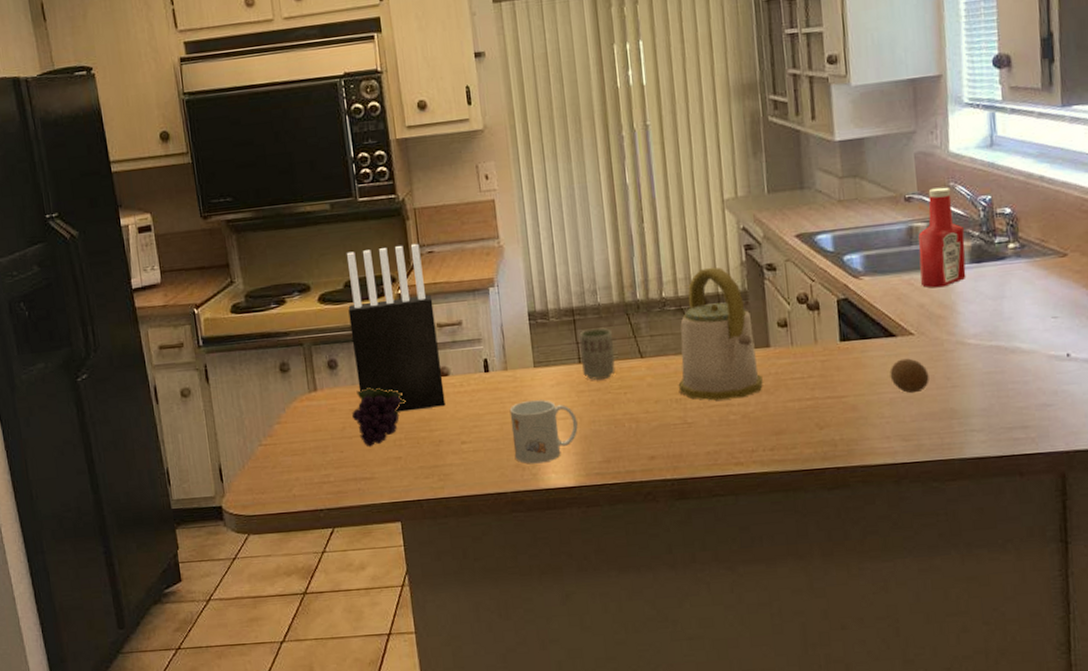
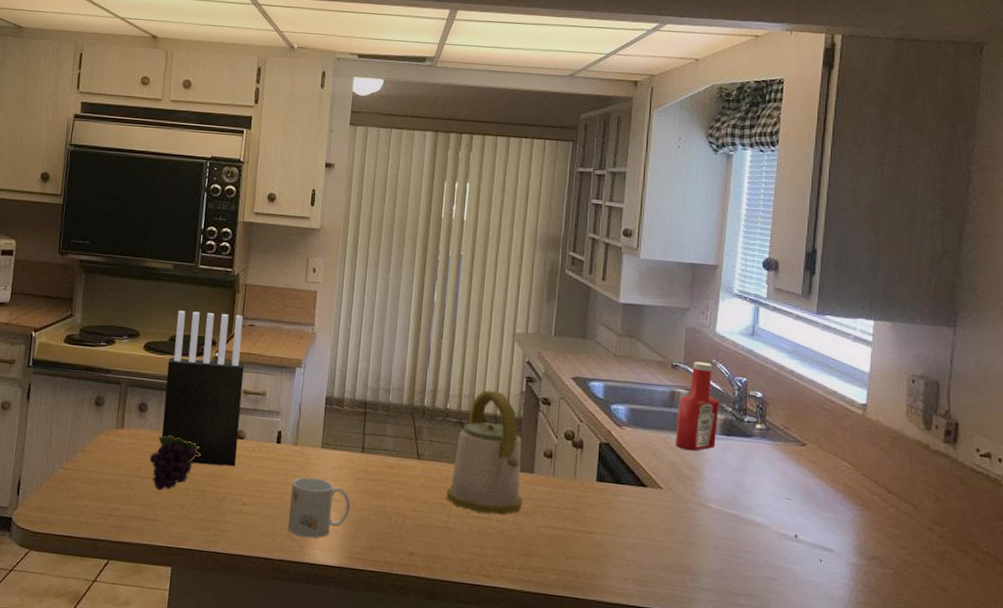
cup: present [579,328,616,380] -> none [364,423,396,472]
fruit: present [889,358,929,394] -> none [636,509,671,543]

